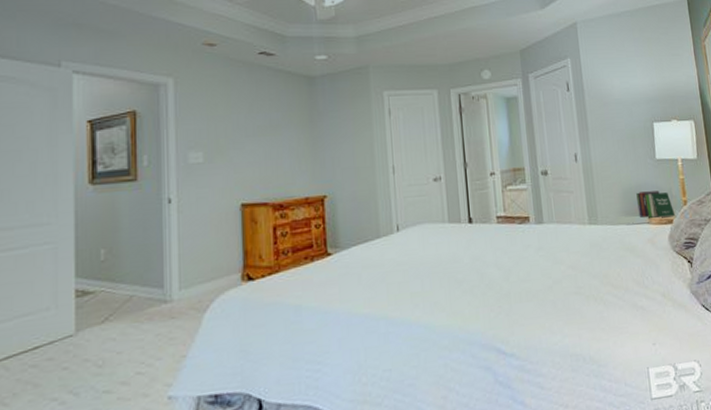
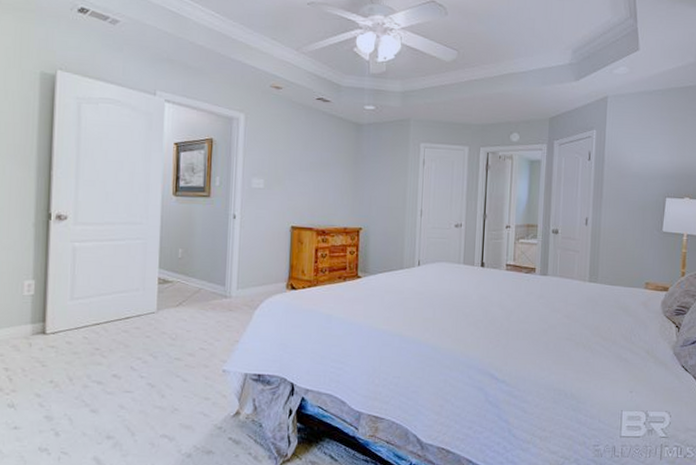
books: present [636,190,676,219] -> none [637,259,672,286]

